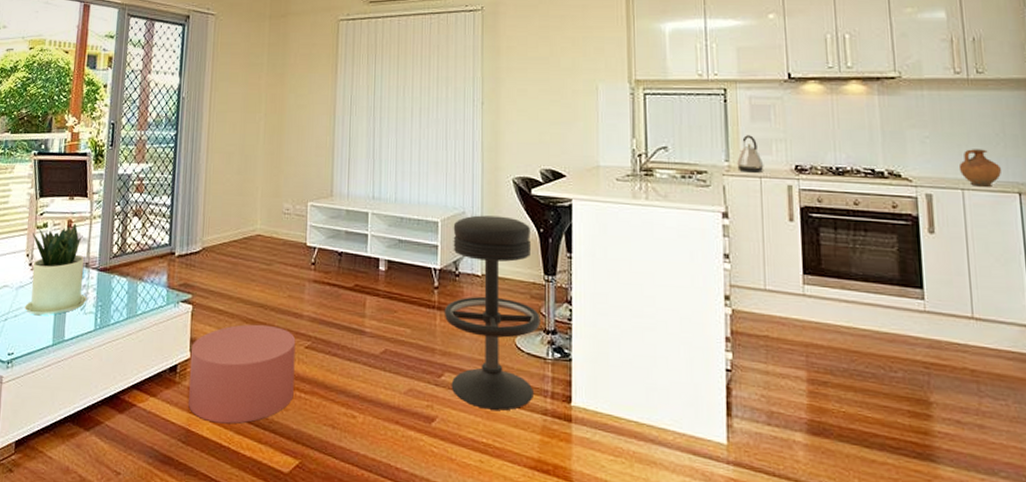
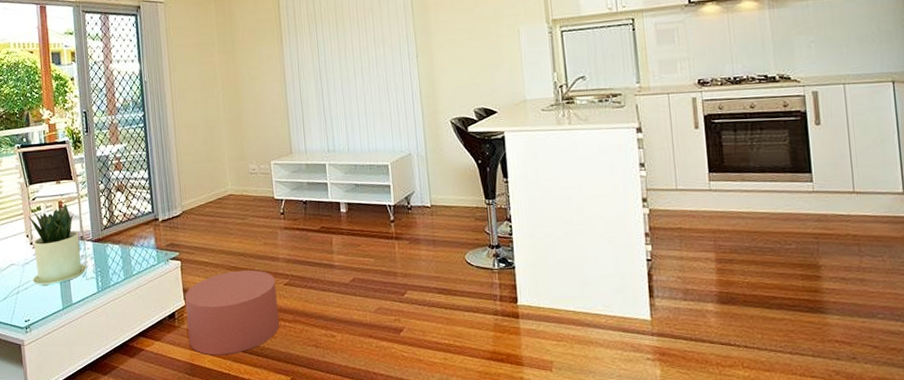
bar stool: present [444,215,540,411] -> none [401,153,486,317]
kettle: present [737,135,764,173] -> none [647,57,671,91]
ceramic jug: present [958,149,1001,188] -> none [840,47,877,80]

